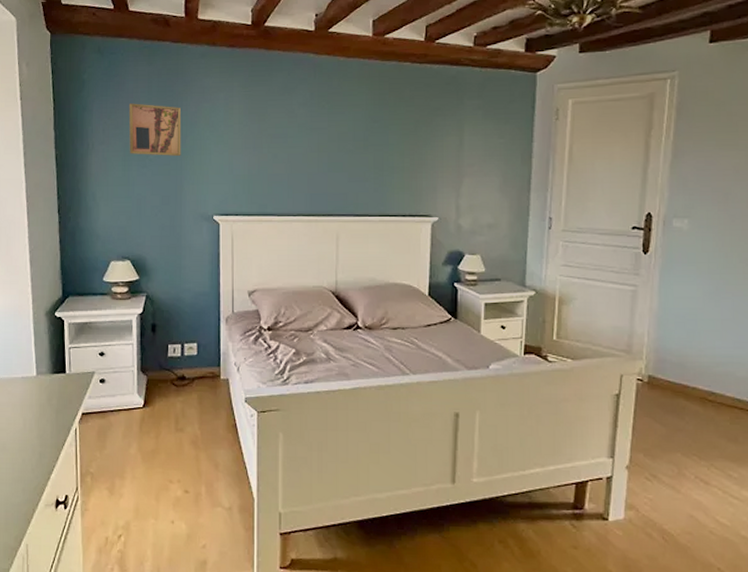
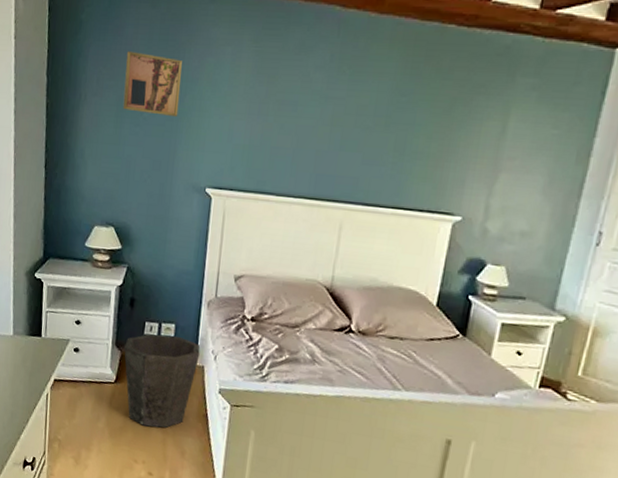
waste bin: none [150,354,223,445] -> present [124,334,201,428]

